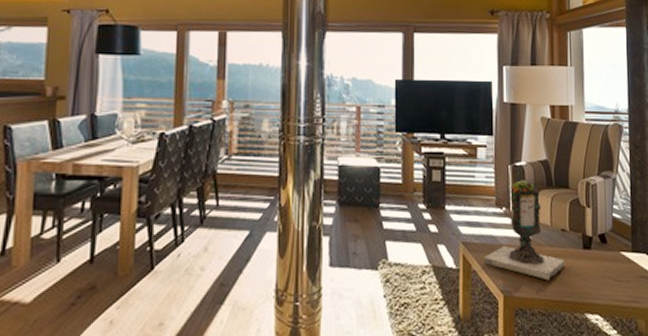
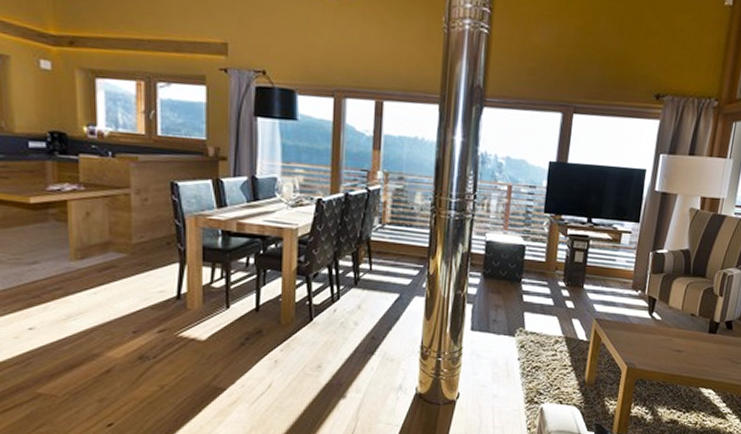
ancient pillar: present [484,172,565,281] -> none [613,259,690,358]

